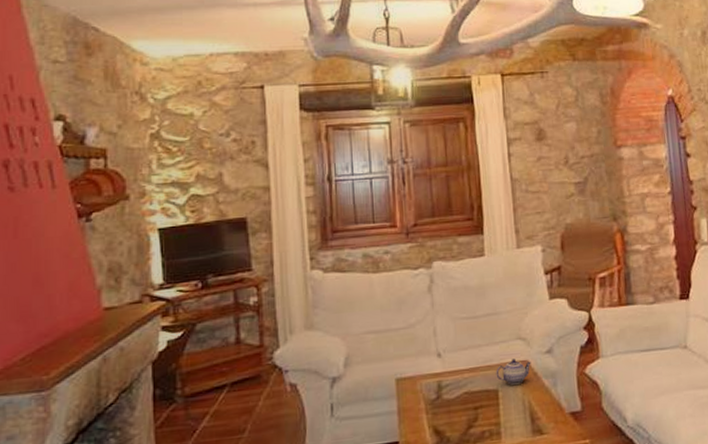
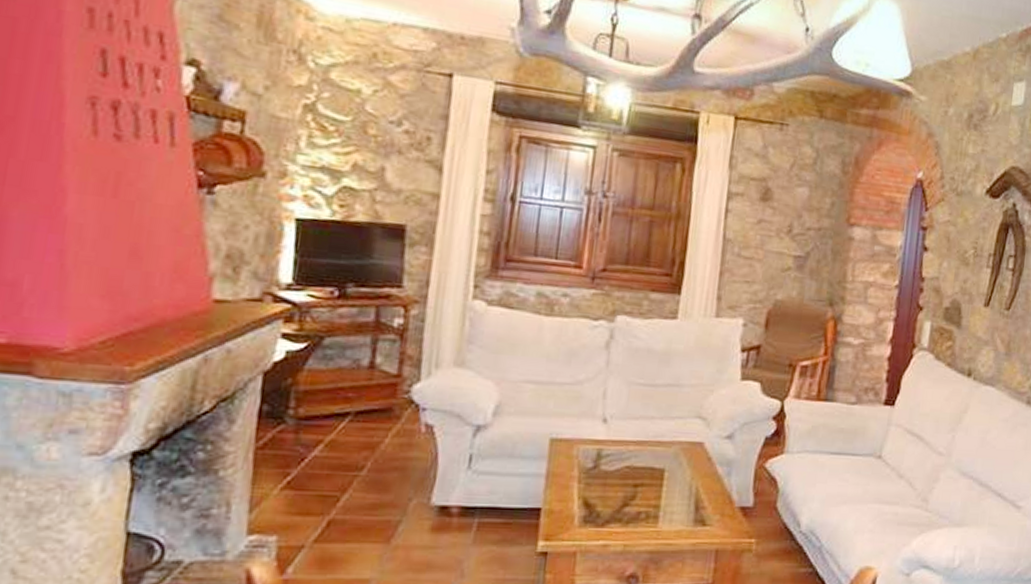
teapot: present [496,359,531,385] -> none [665,438,708,467]

